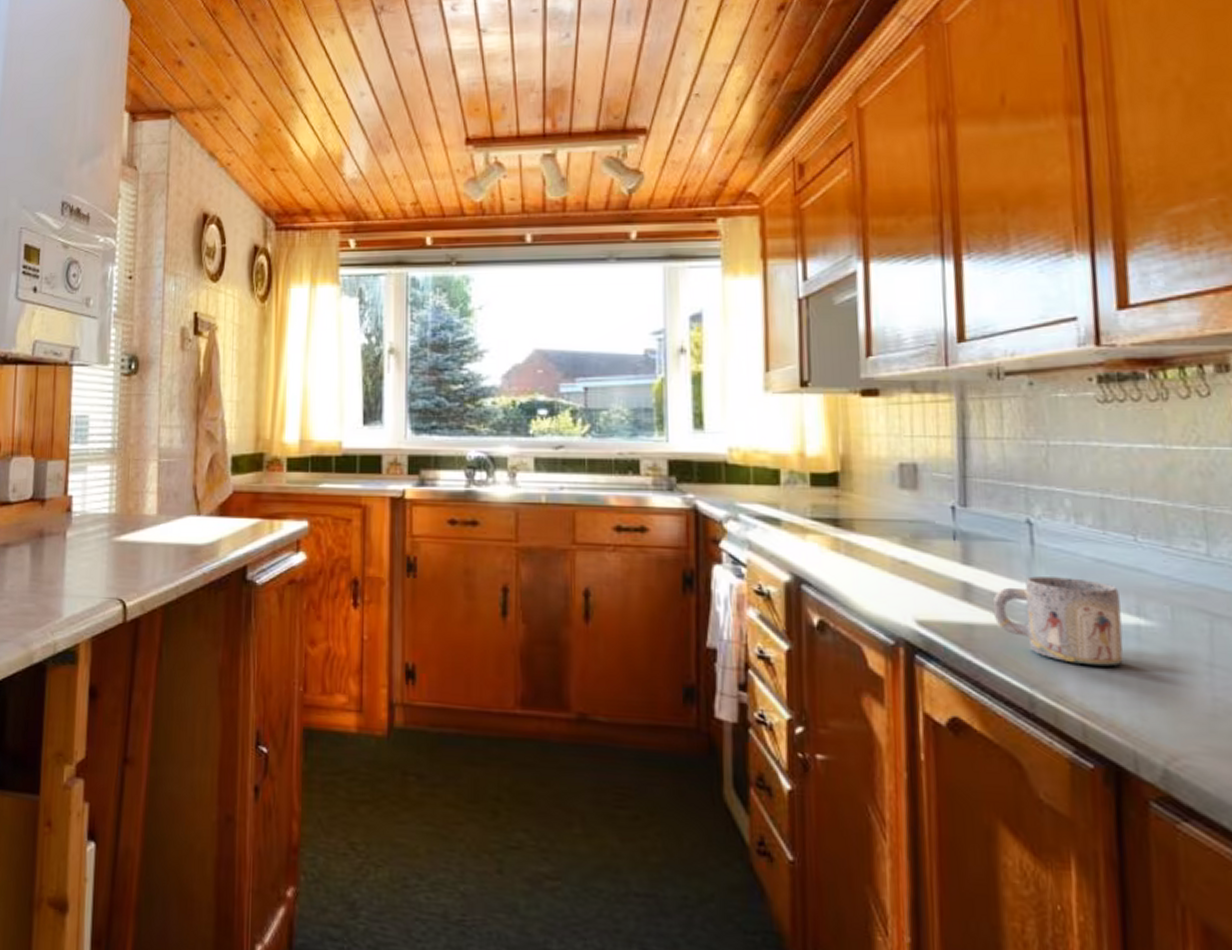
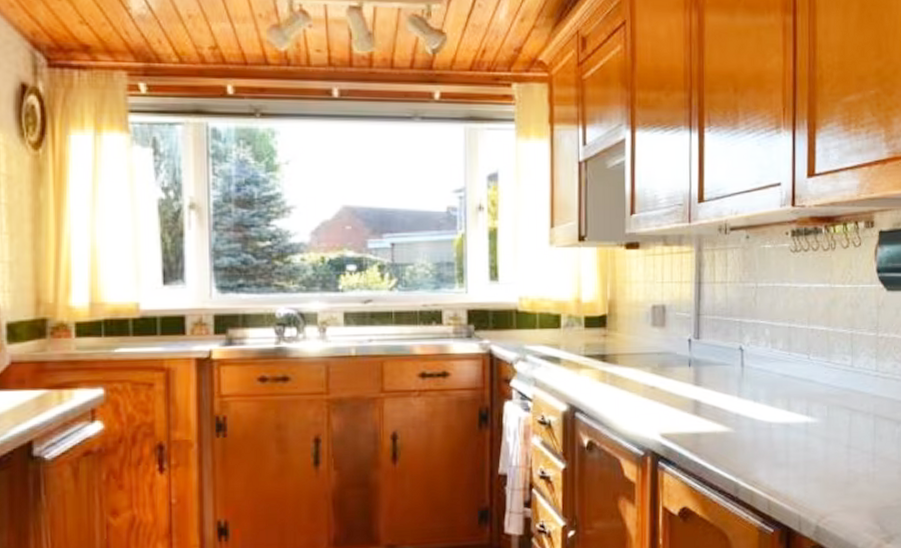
mug: present [992,576,1124,667] -> none [714,390,797,456]

